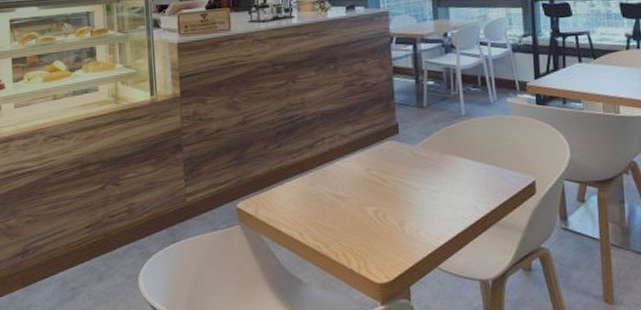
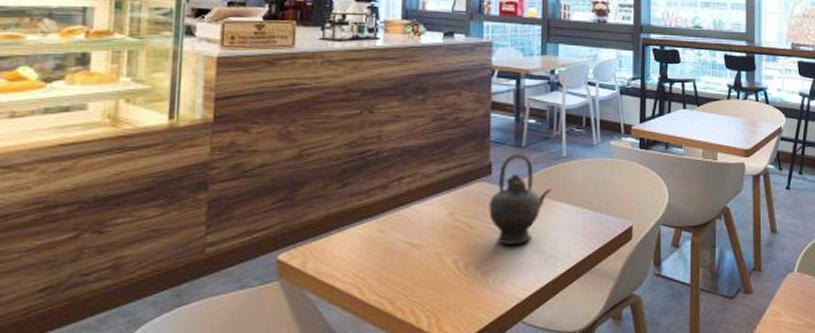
teapot: none [399,113,455,197] -> present [489,153,552,245]

